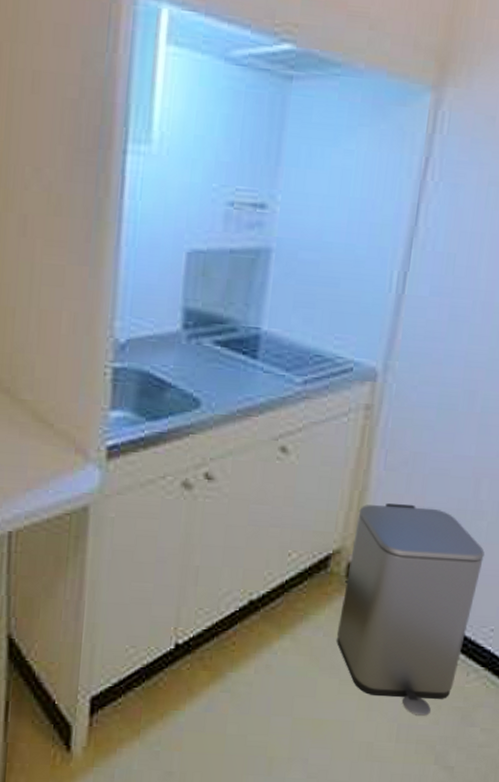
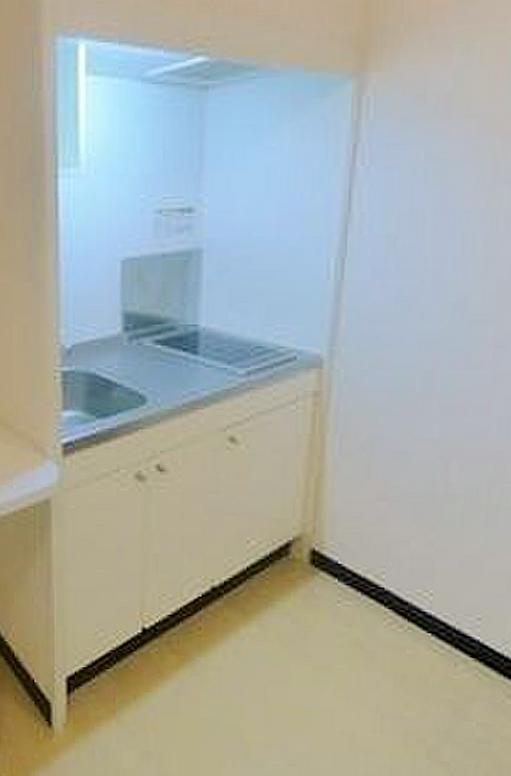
pedal bin: present [337,503,485,716] -> none [306,489,461,707]

